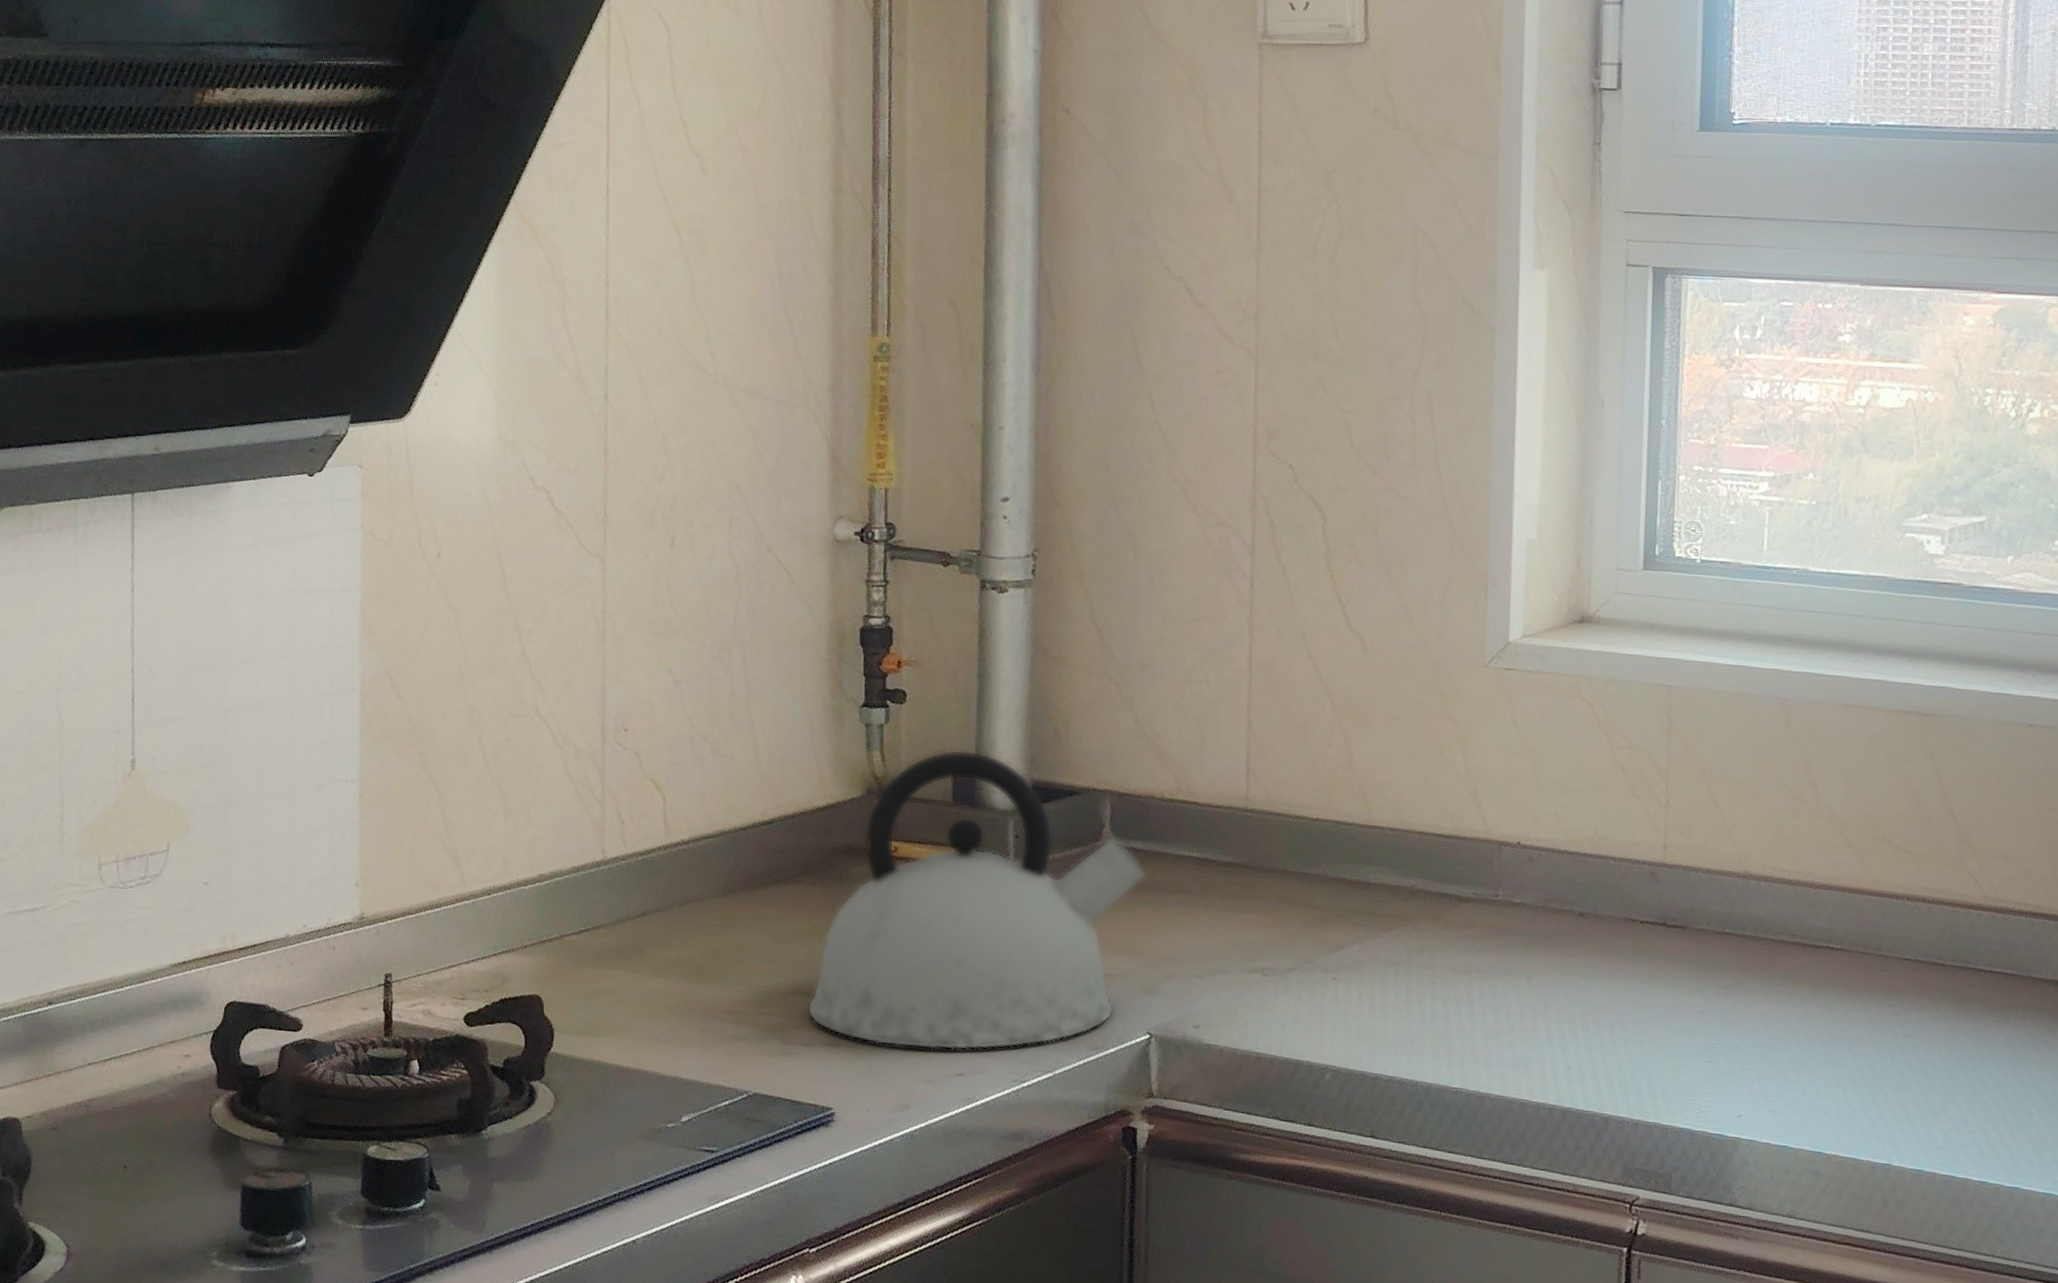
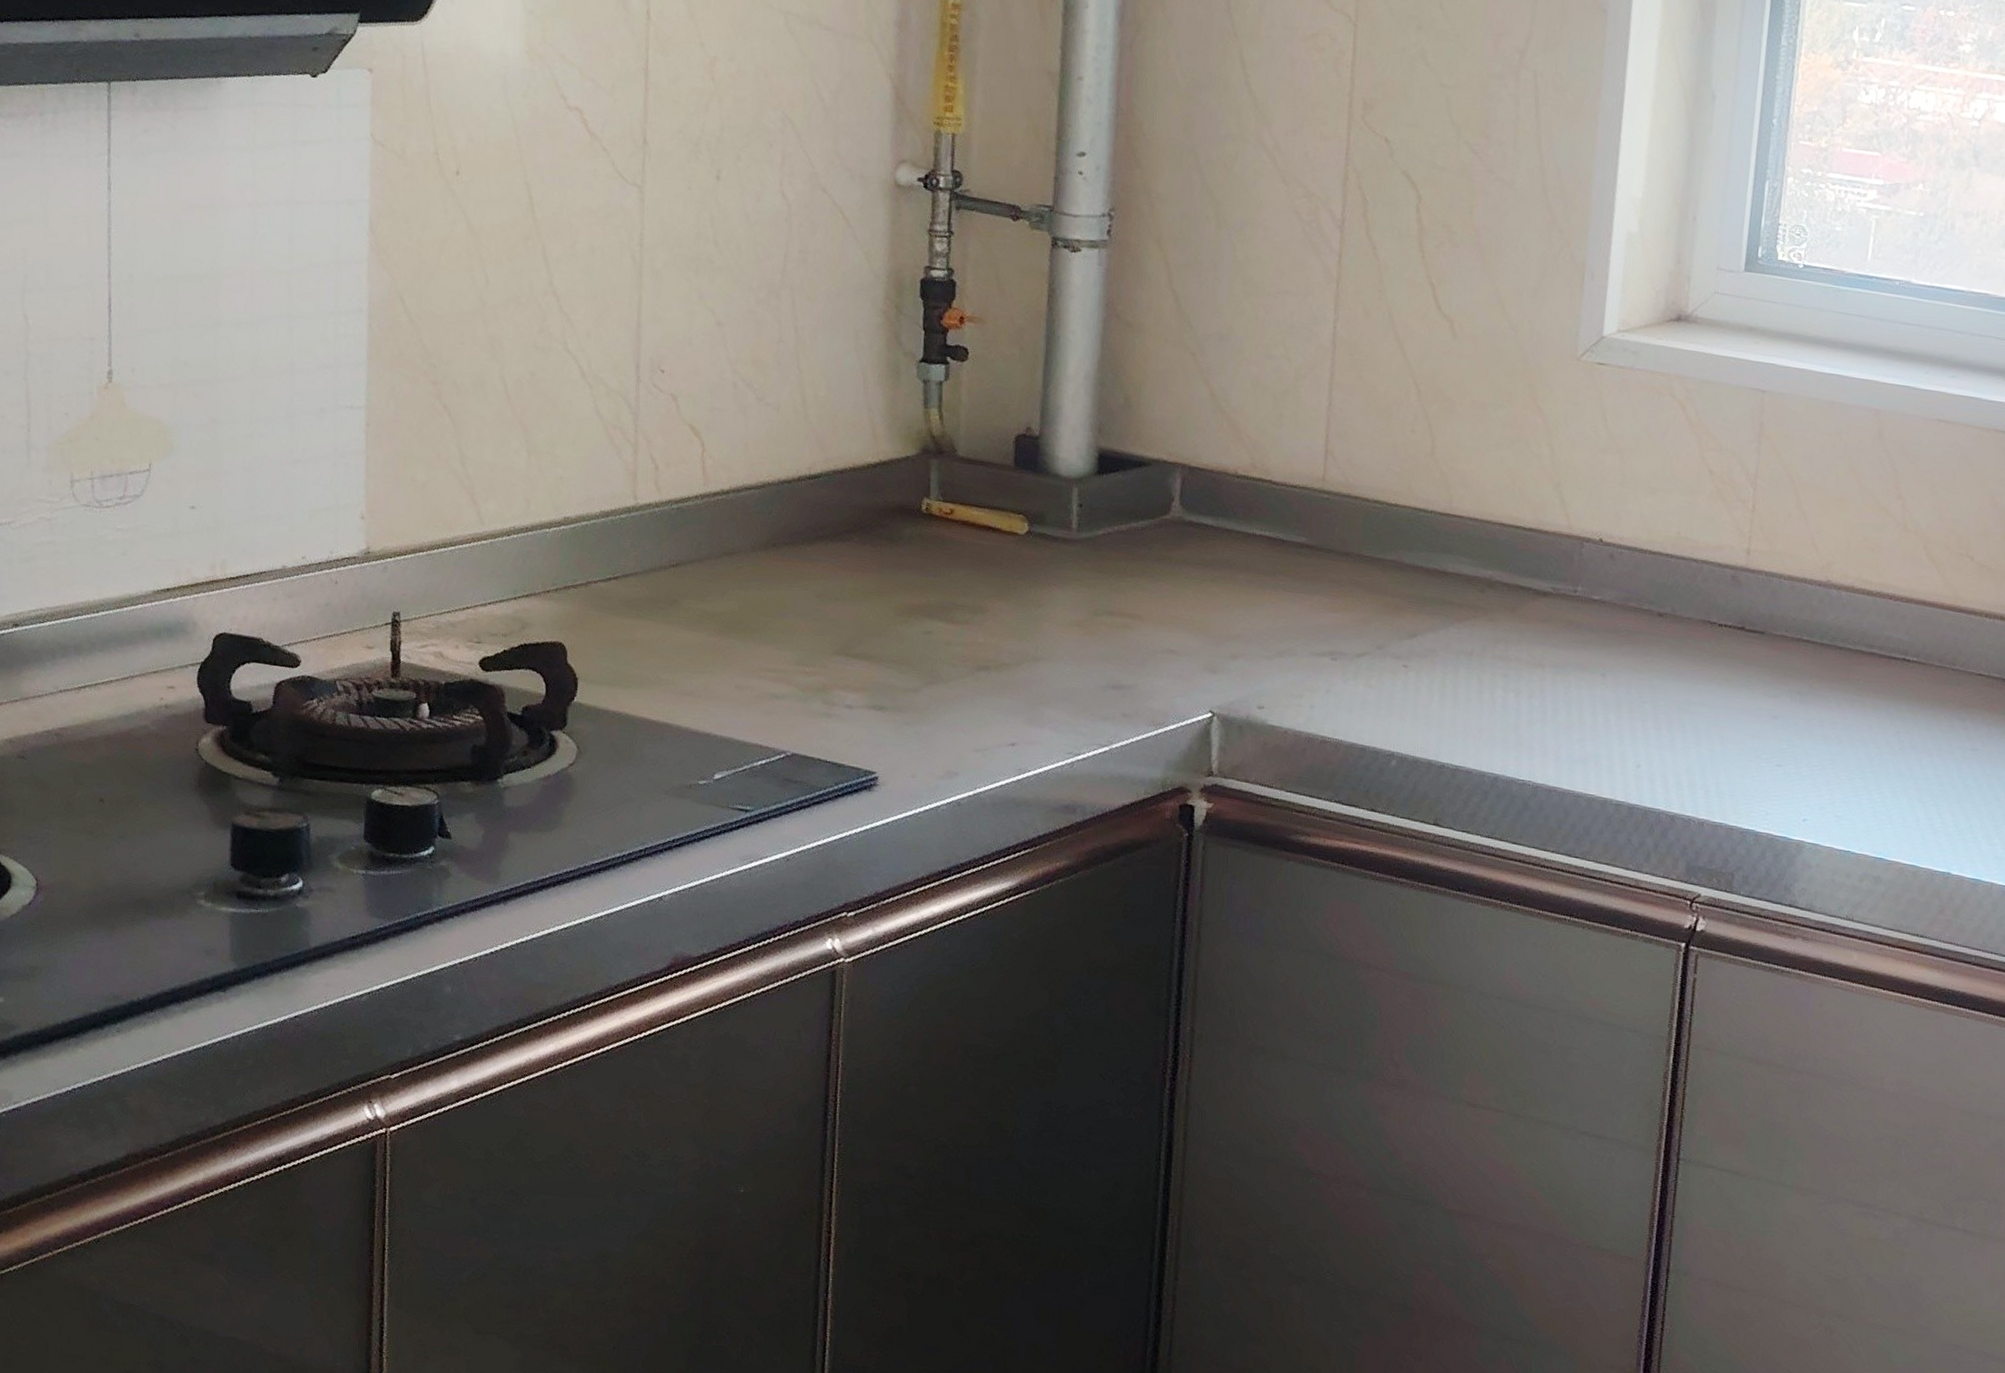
kettle: present [807,749,1147,1051] -> none [851,411,1216,721]

